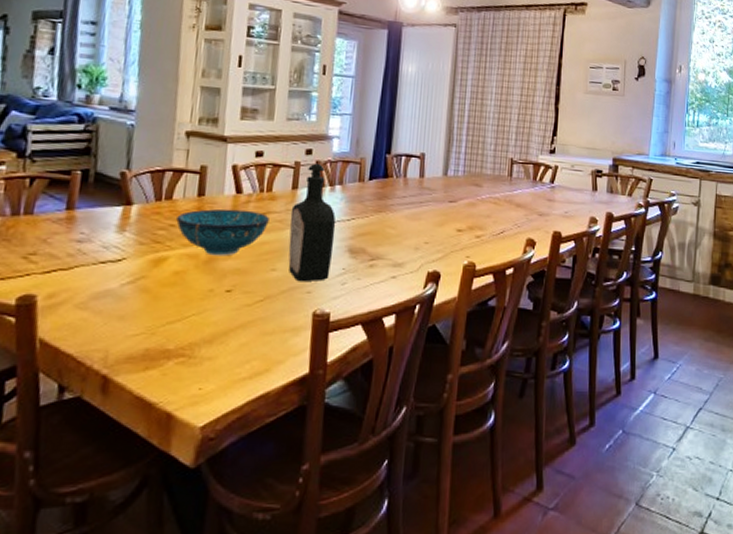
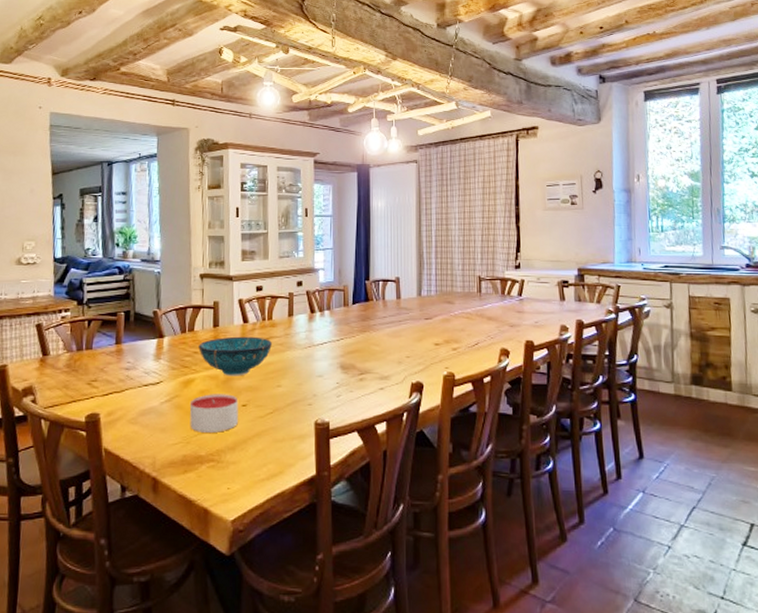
candle: none [157,276,222,322] -> present [189,394,239,433]
bottle: present [288,163,336,282] -> none [289,292,328,396]

